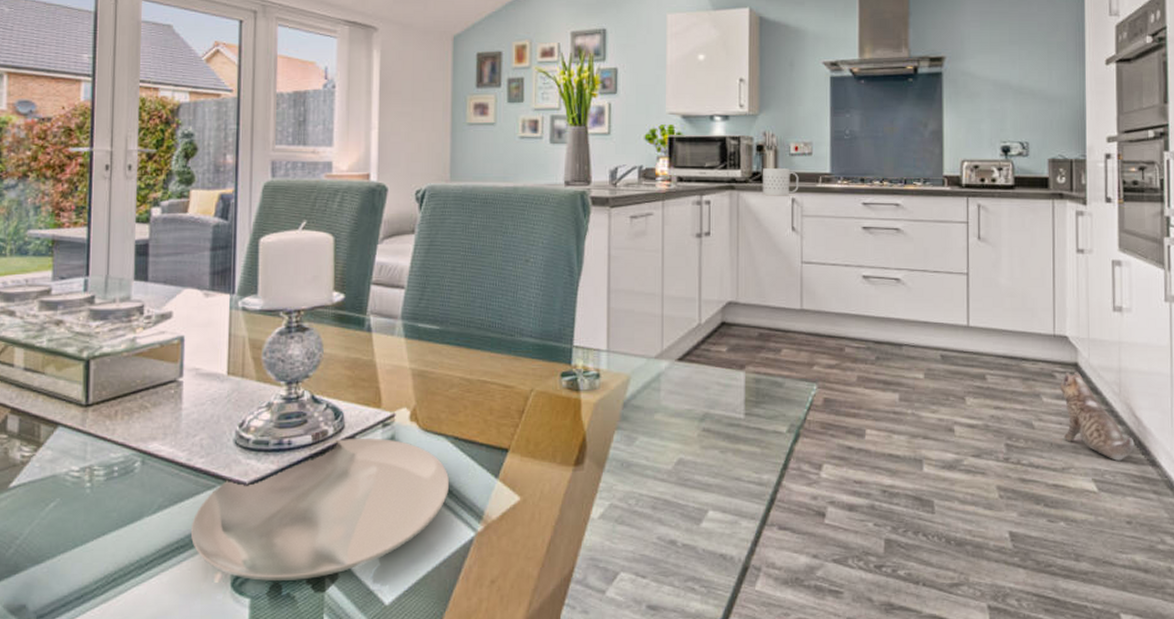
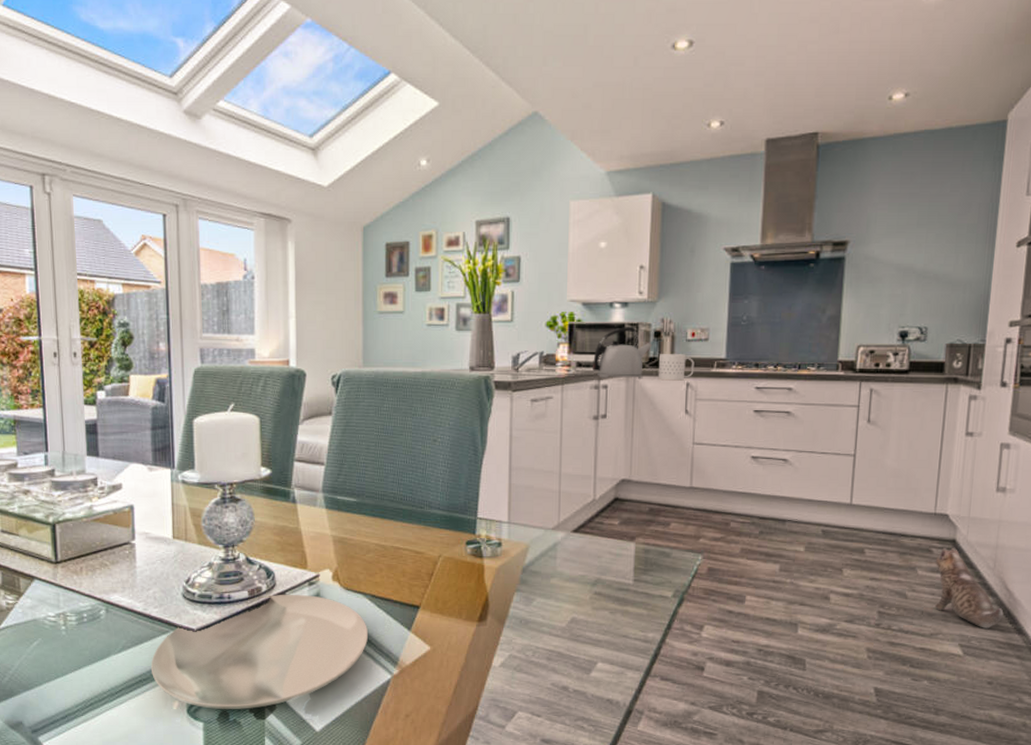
kettle: none [694,139,756,195] -> present [593,326,653,379]

